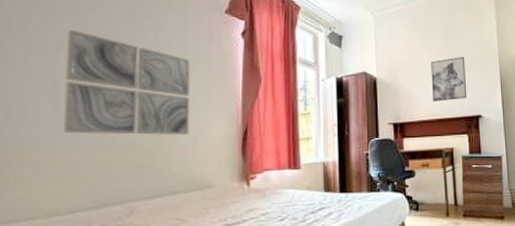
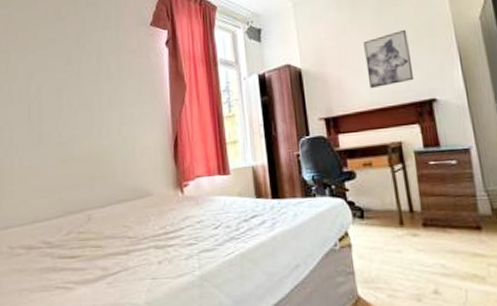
wall art: present [62,29,190,135] -> none [35,61,129,152]

